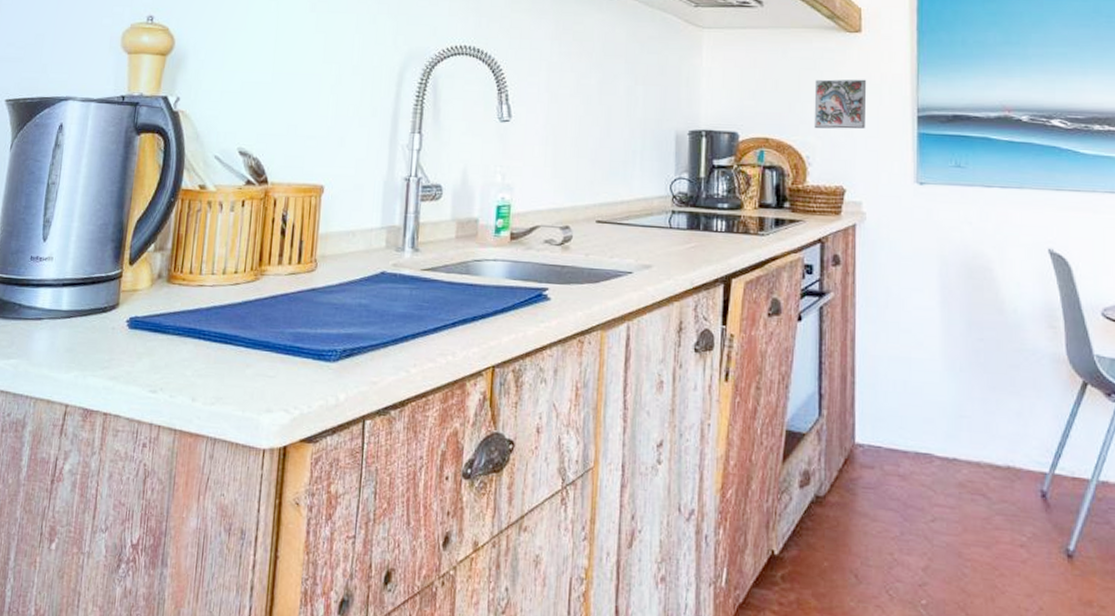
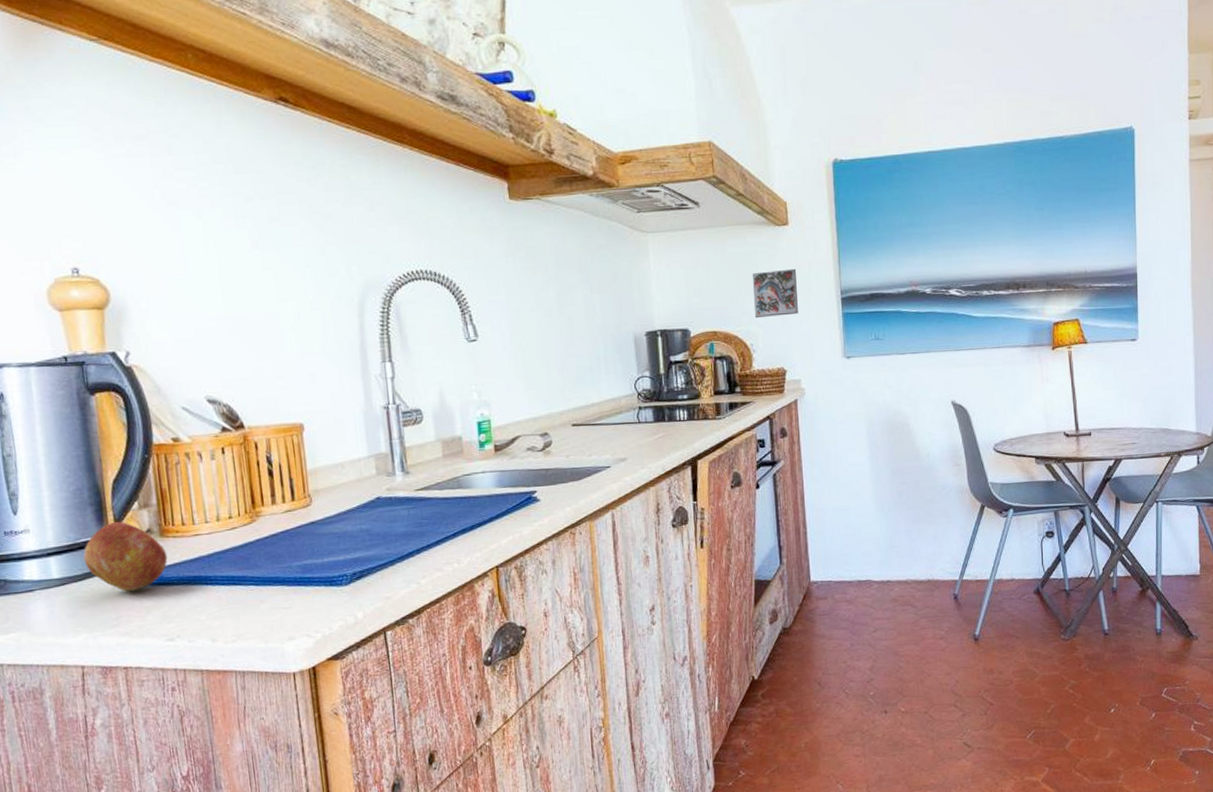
apple: none [93,261,170,335] -> present [83,521,168,592]

